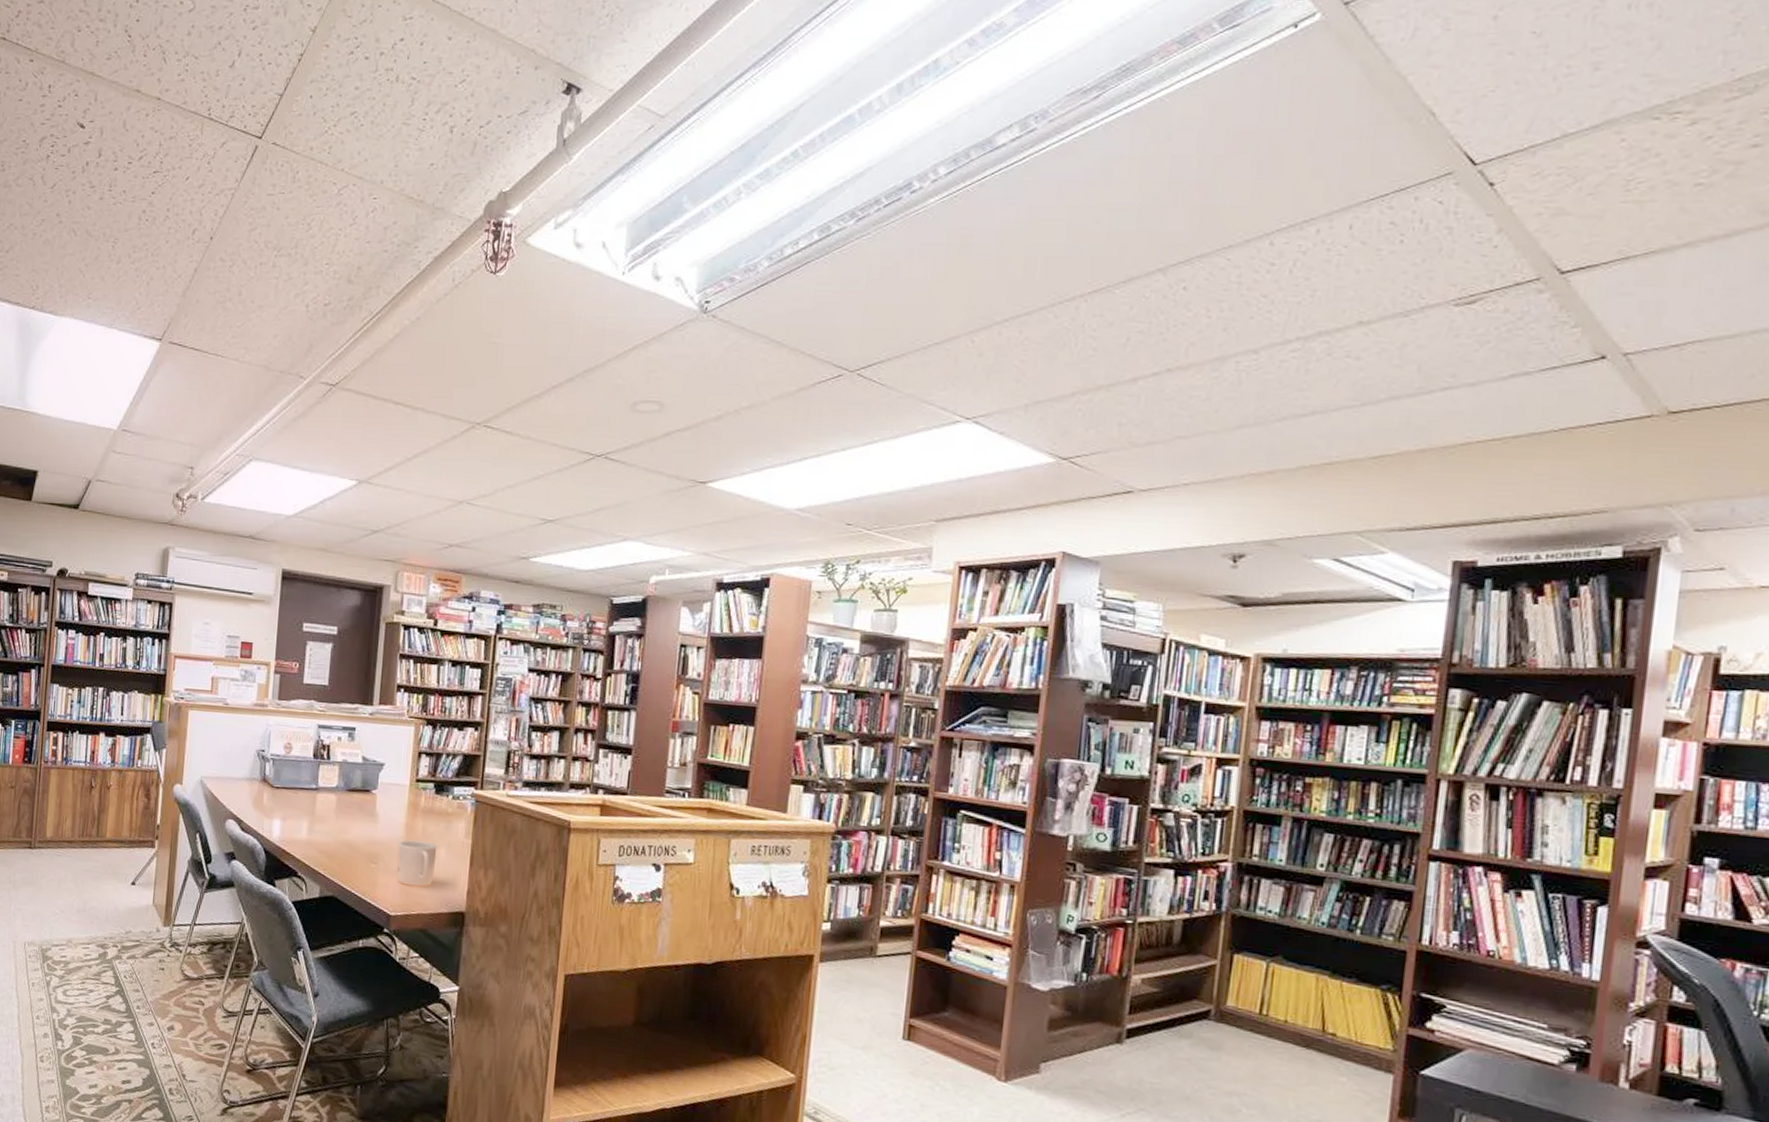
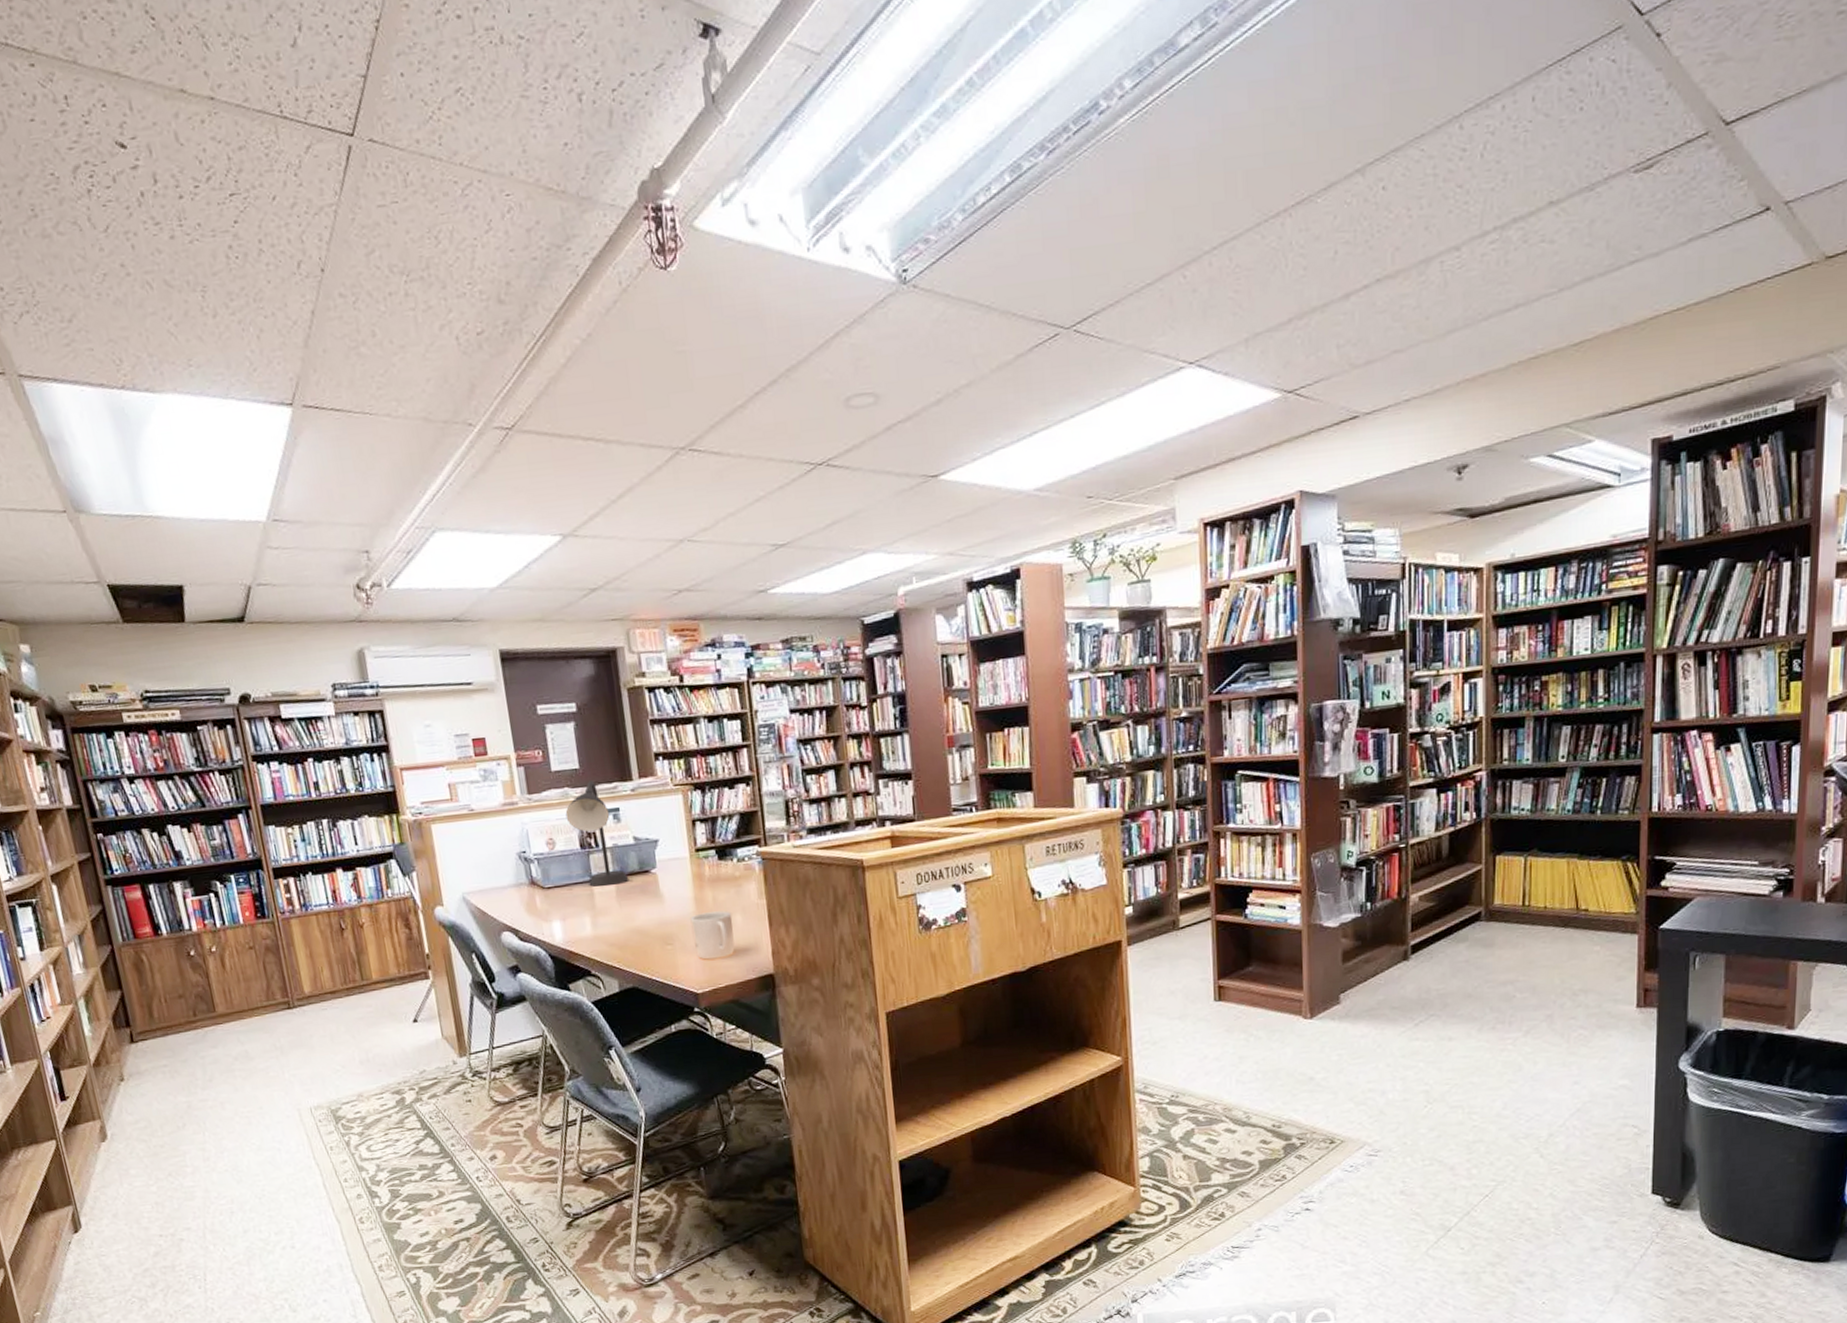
desk lamp: none [306,698,351,797] -> present [565,780,629,887]

